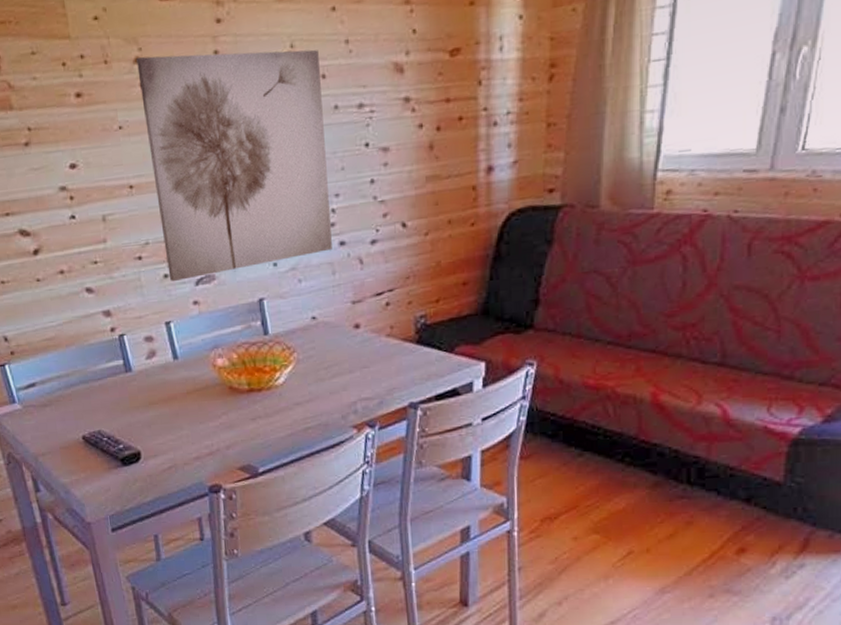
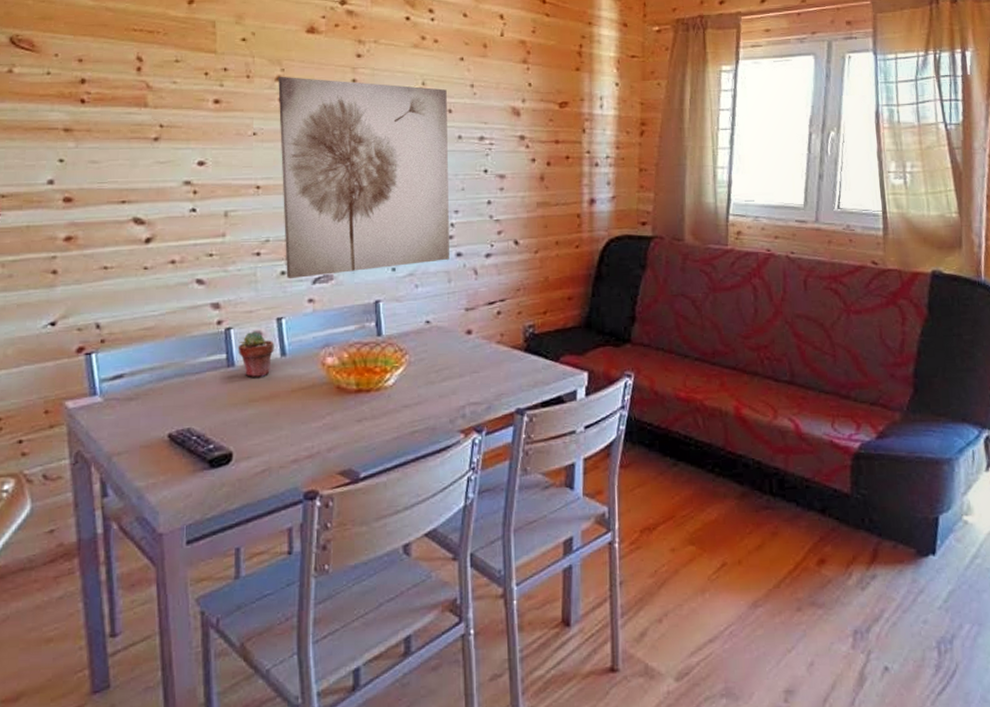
potted succulent: none [132,336,167,381] -> present [237,331,274,377]

